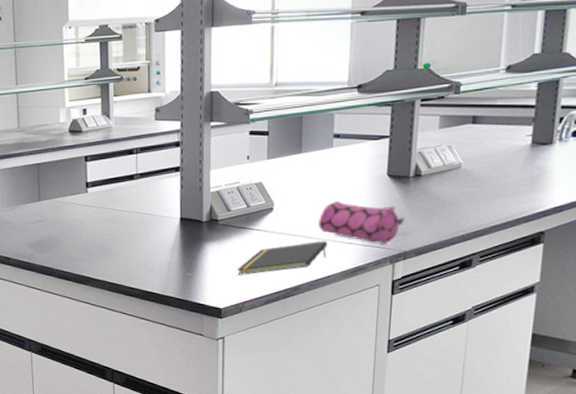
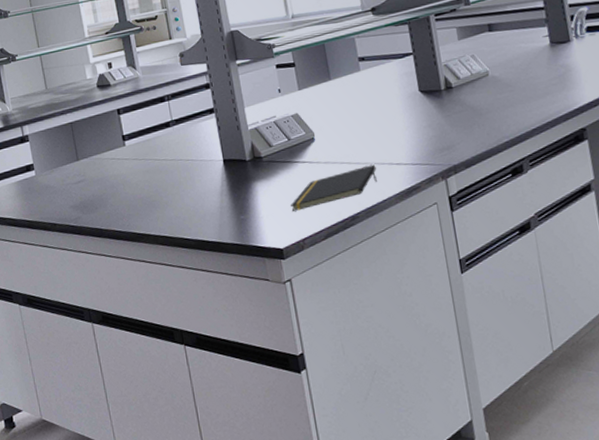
pencil case: present [317,201,404,244] -> none [362,121,446,161]

